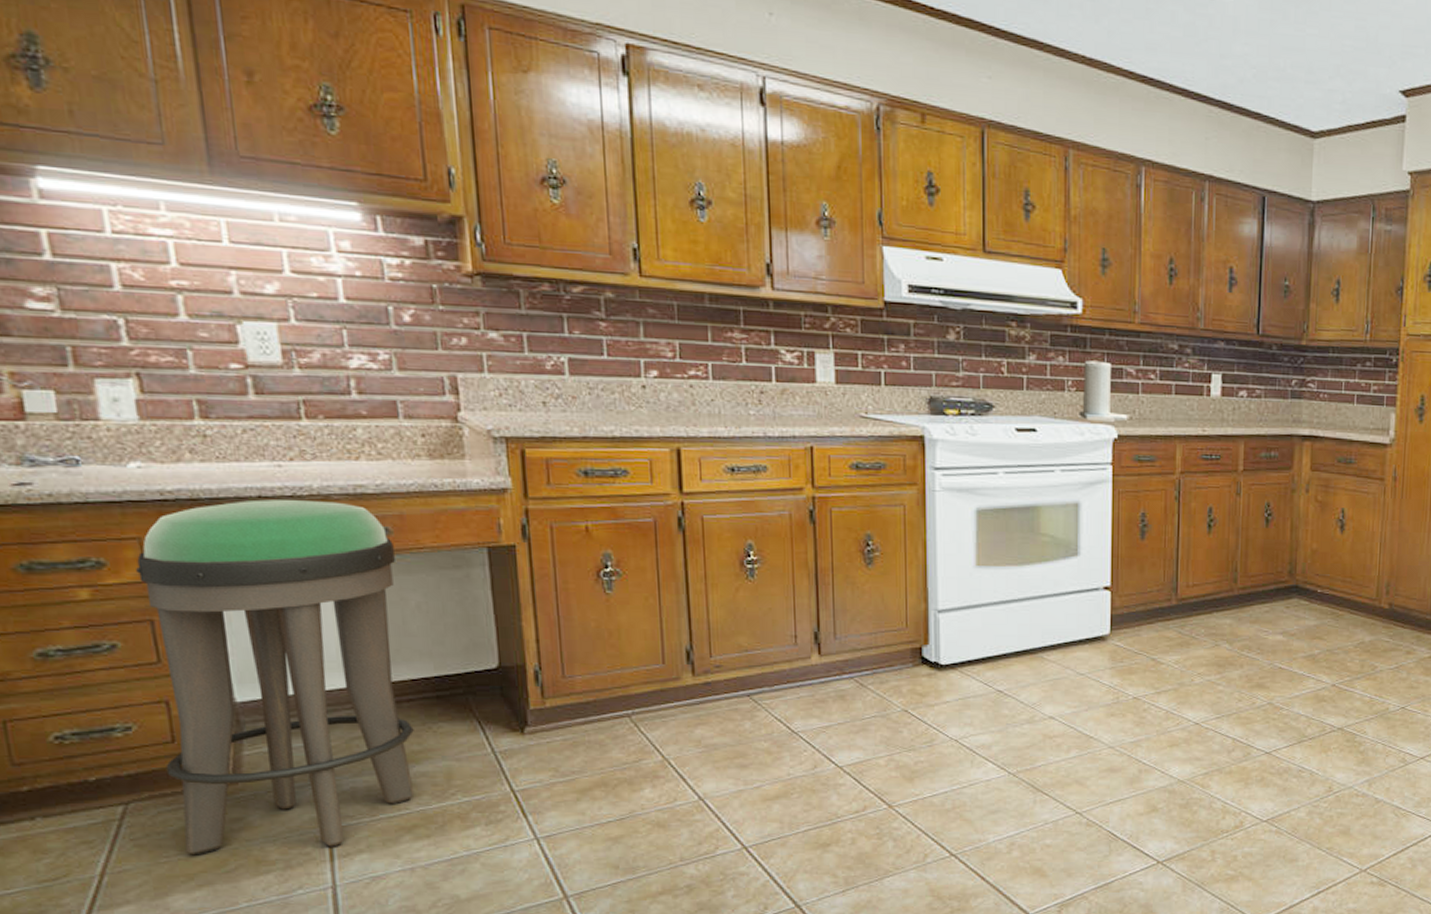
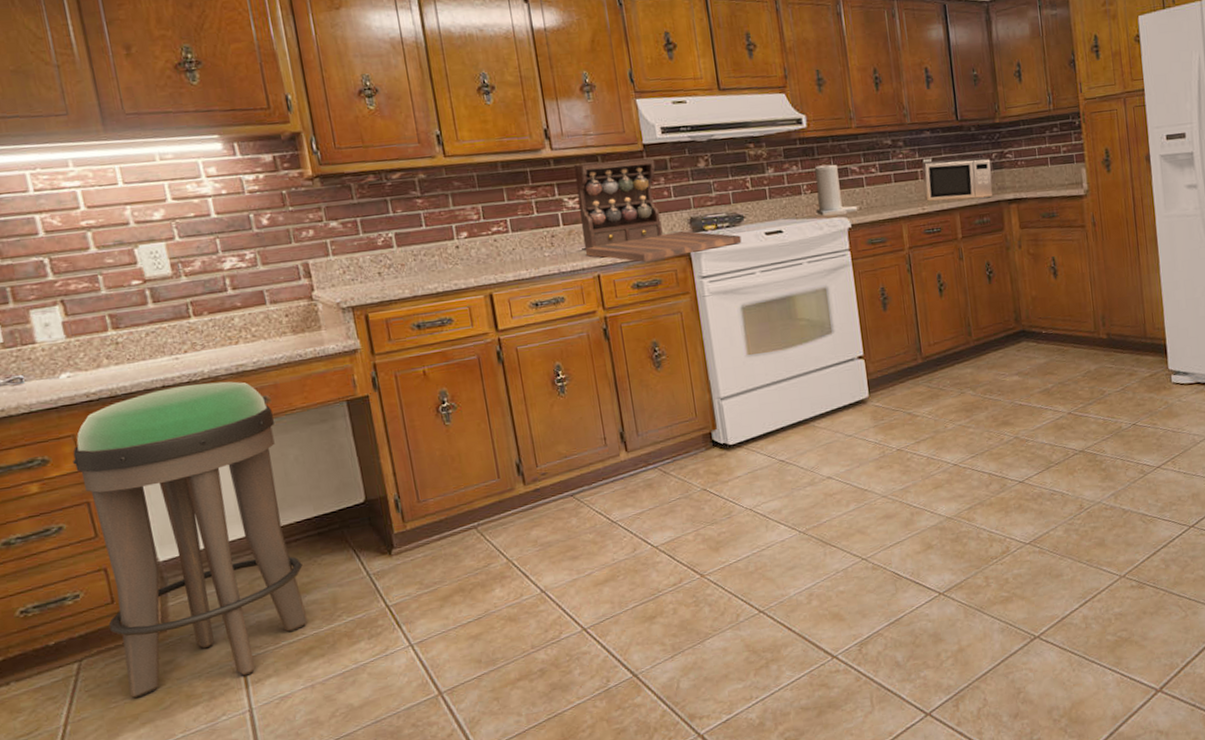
spice rack: none [797,311,896,415] -> present [573,158,663,249]
cutting board: none [798,410,987,440] -> present [585,231,742,262]
microwave: none [1207,375,1289,429] -> present [921,157,993,201]

